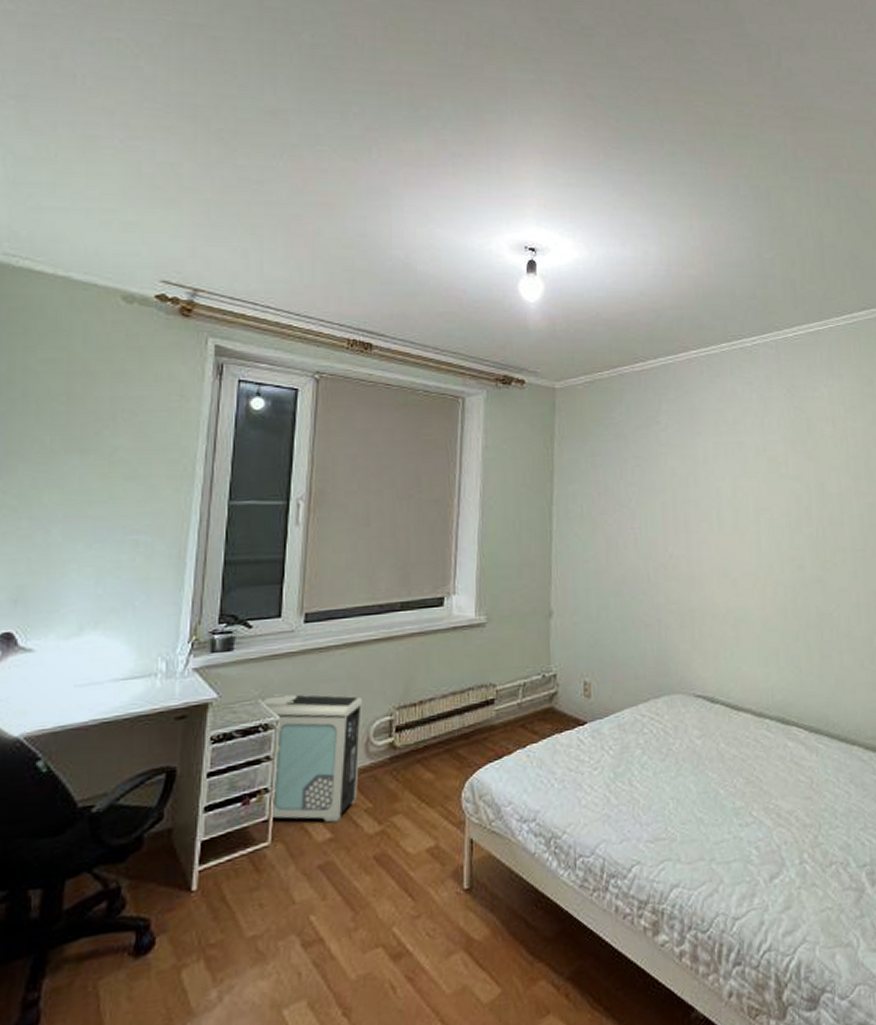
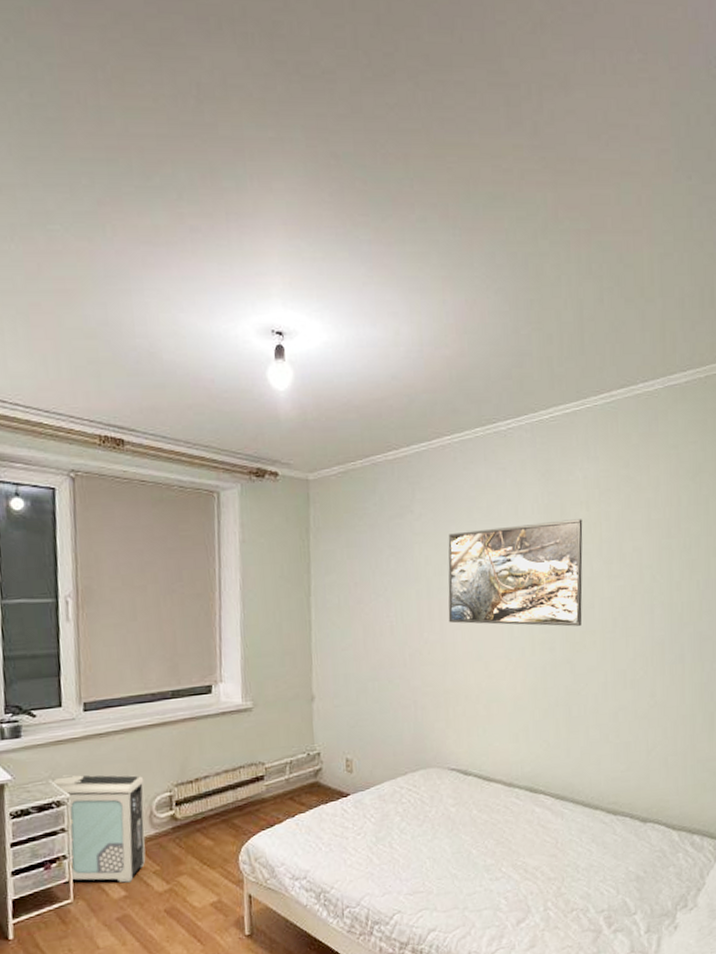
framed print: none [694,434,832,544] -> present [448,519,583,627]

